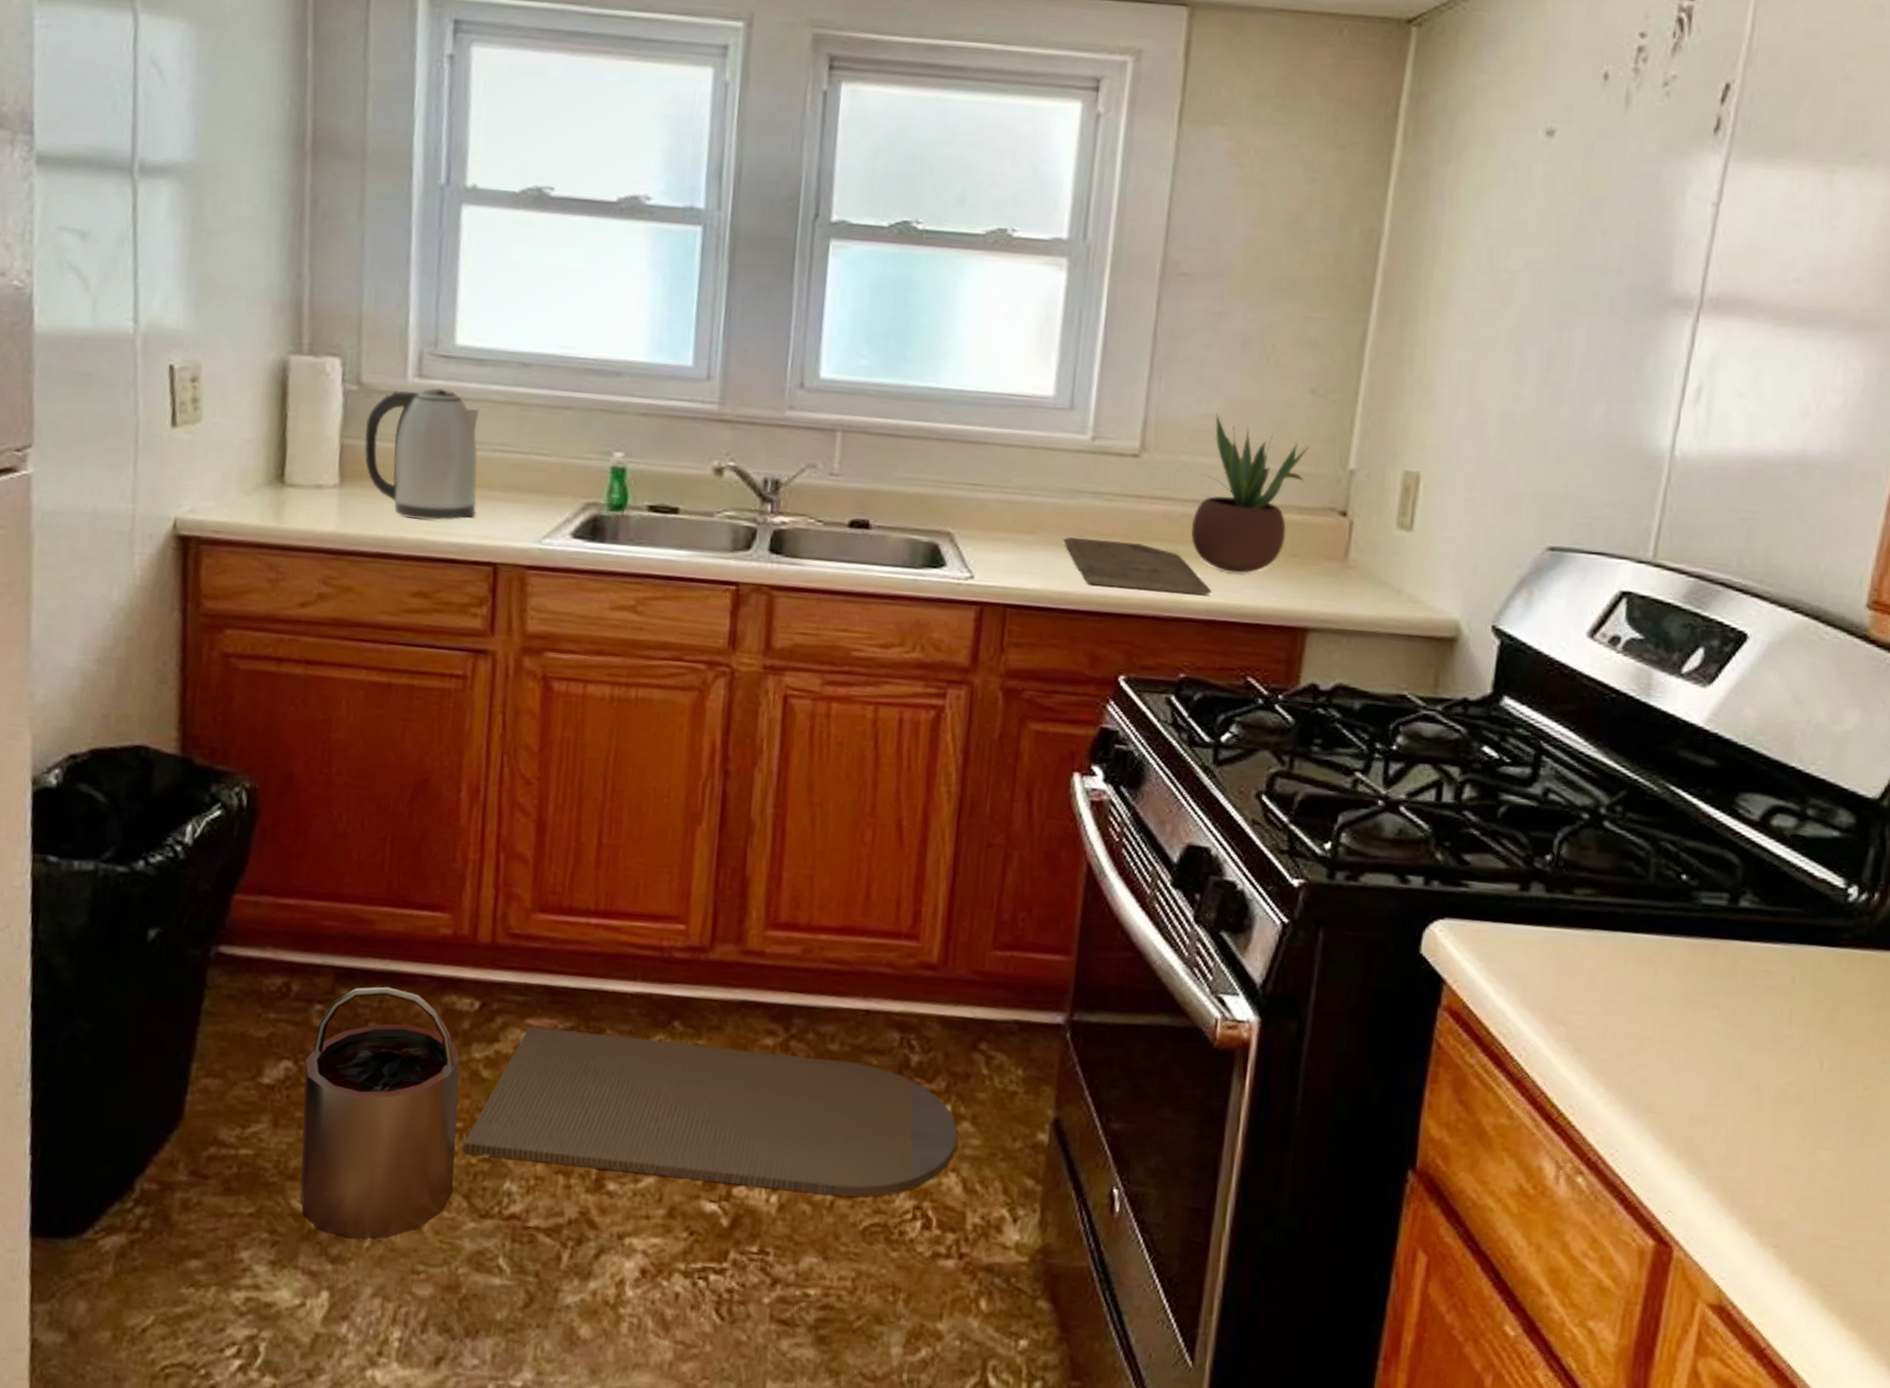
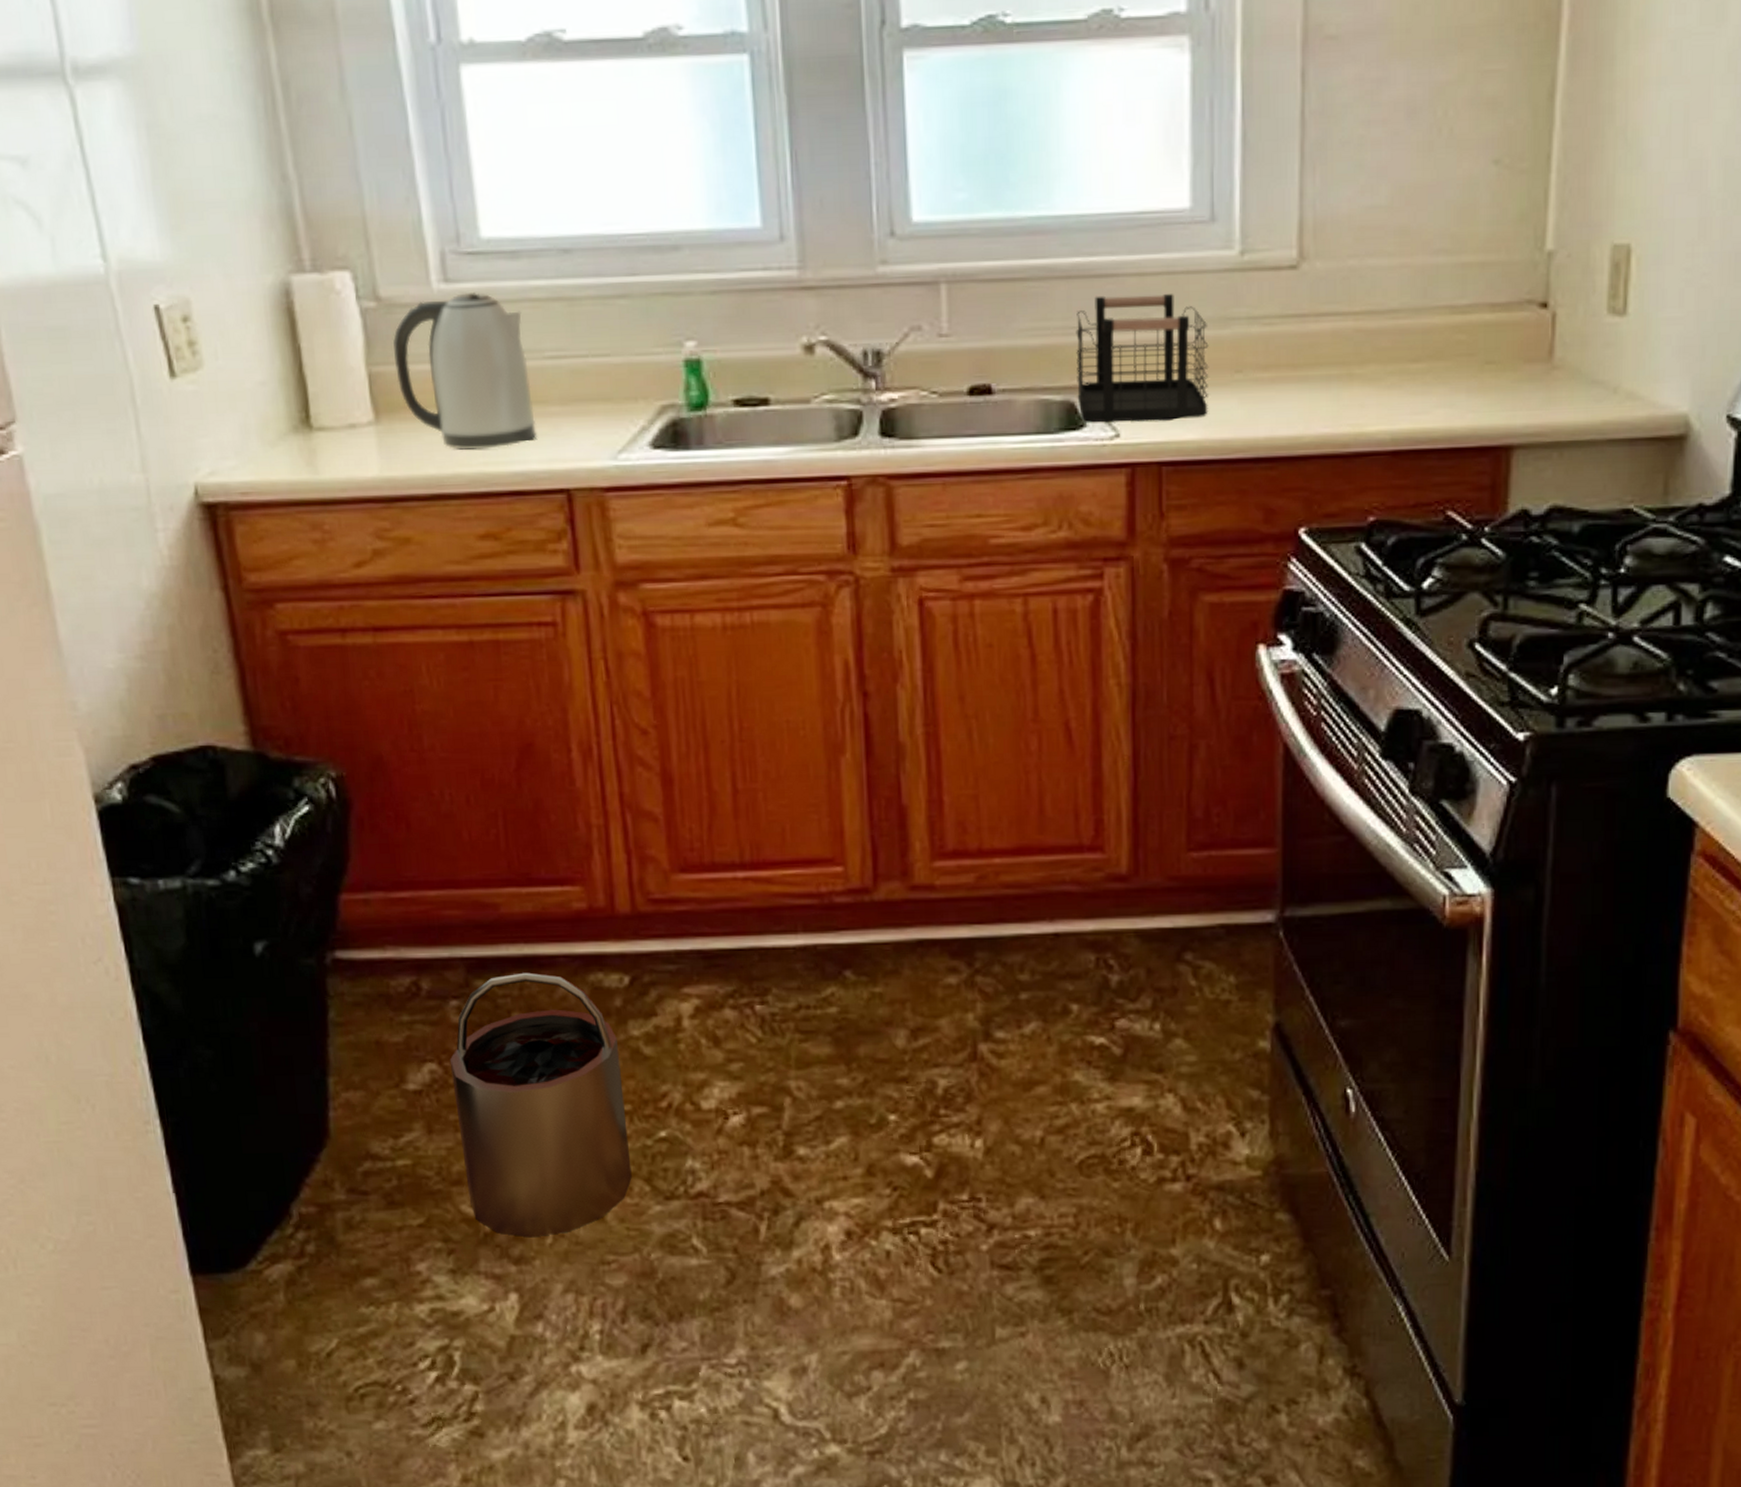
door mat: present [463,1026,958,1197] -> none [635,990,1171,1137]
dish rack: none [941,458,1058,571] -> present [1076,294,1209,423]
cutting board: present [1062,537,1212,595] -> none [1218,371,1397,427]
potted plant: present [1191,414,1309,573] -> none [1366,204,1498,391]

